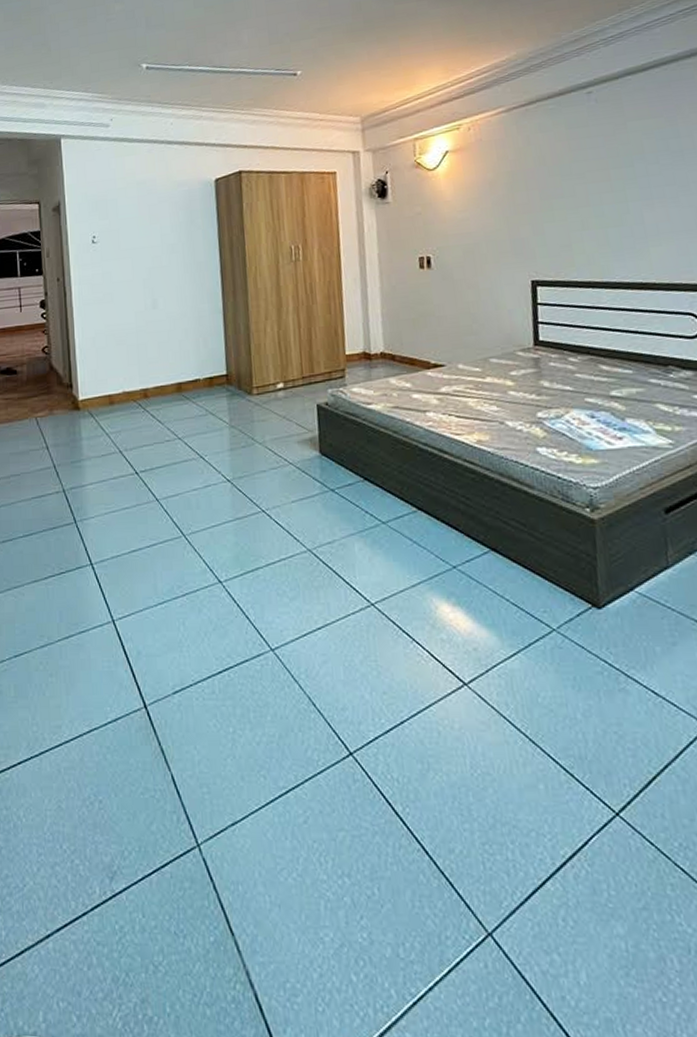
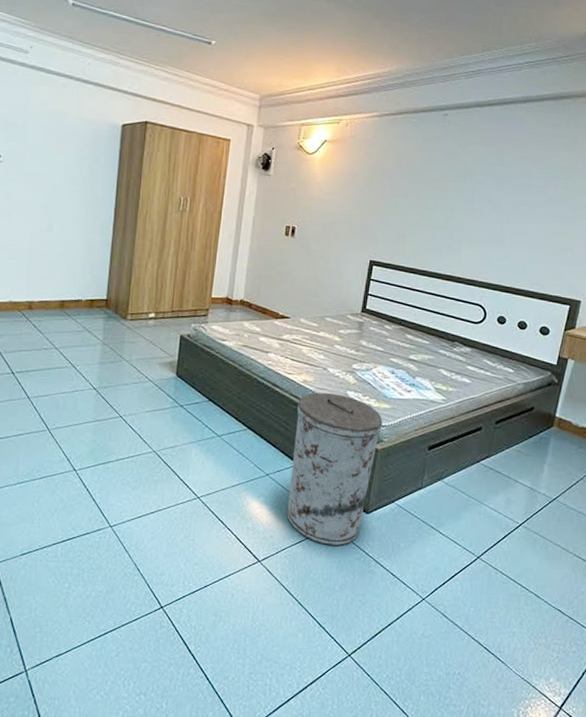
trash can: none [475,453,594,656] -> present [286,393,383,545]

